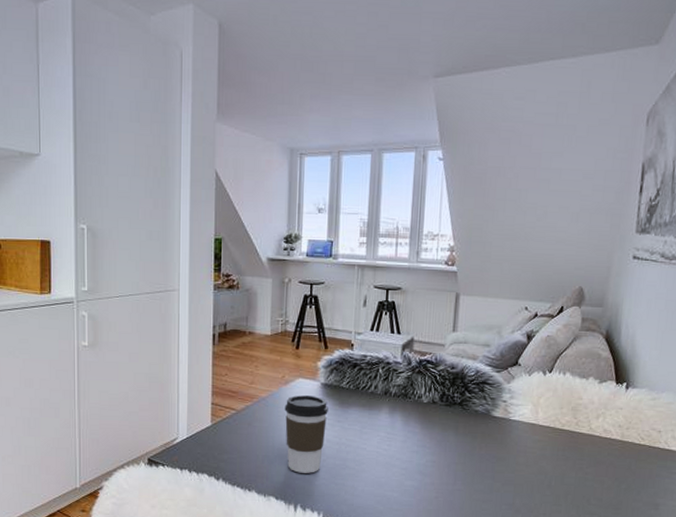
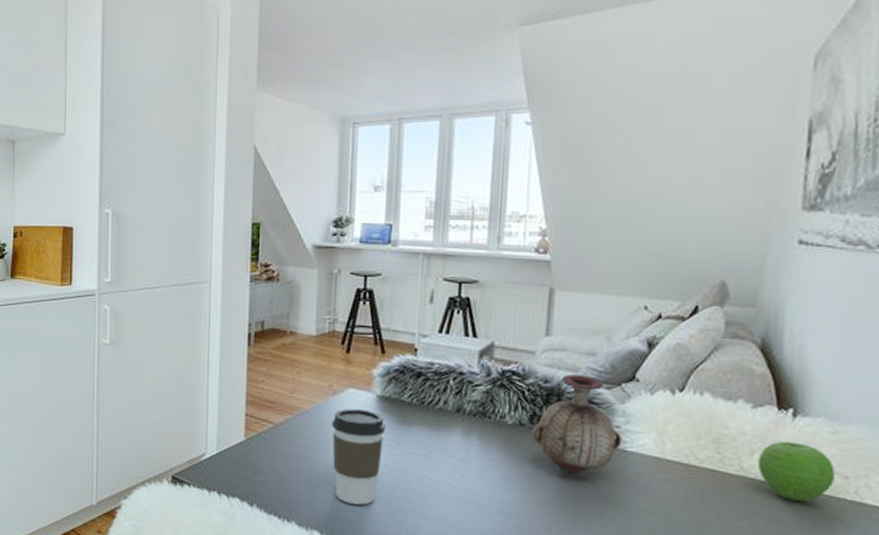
vase: none [441,362,508,439] -> present [531,374,622,473]
fruit: none [601,407,653,451] -> present [757,441,836,502]

